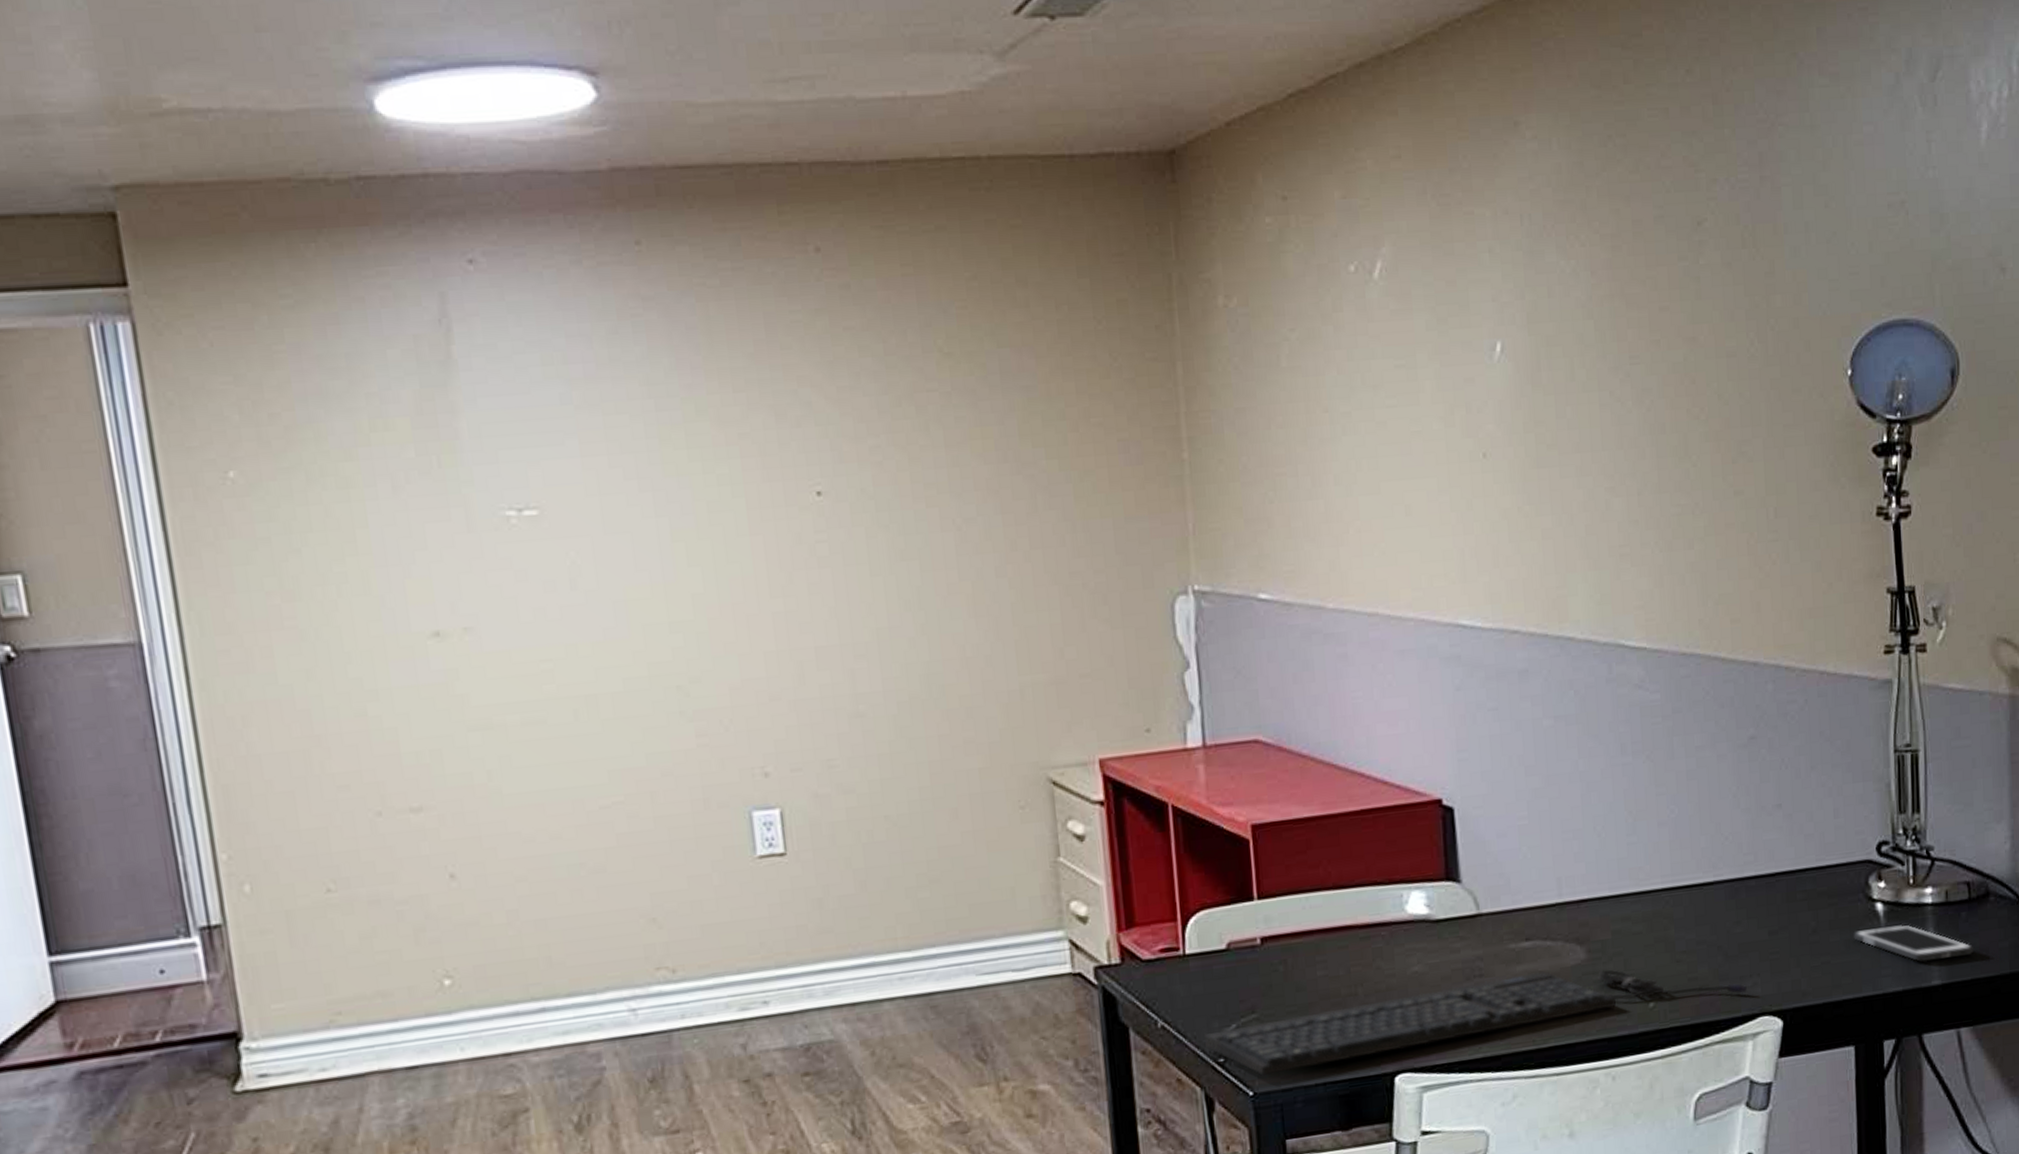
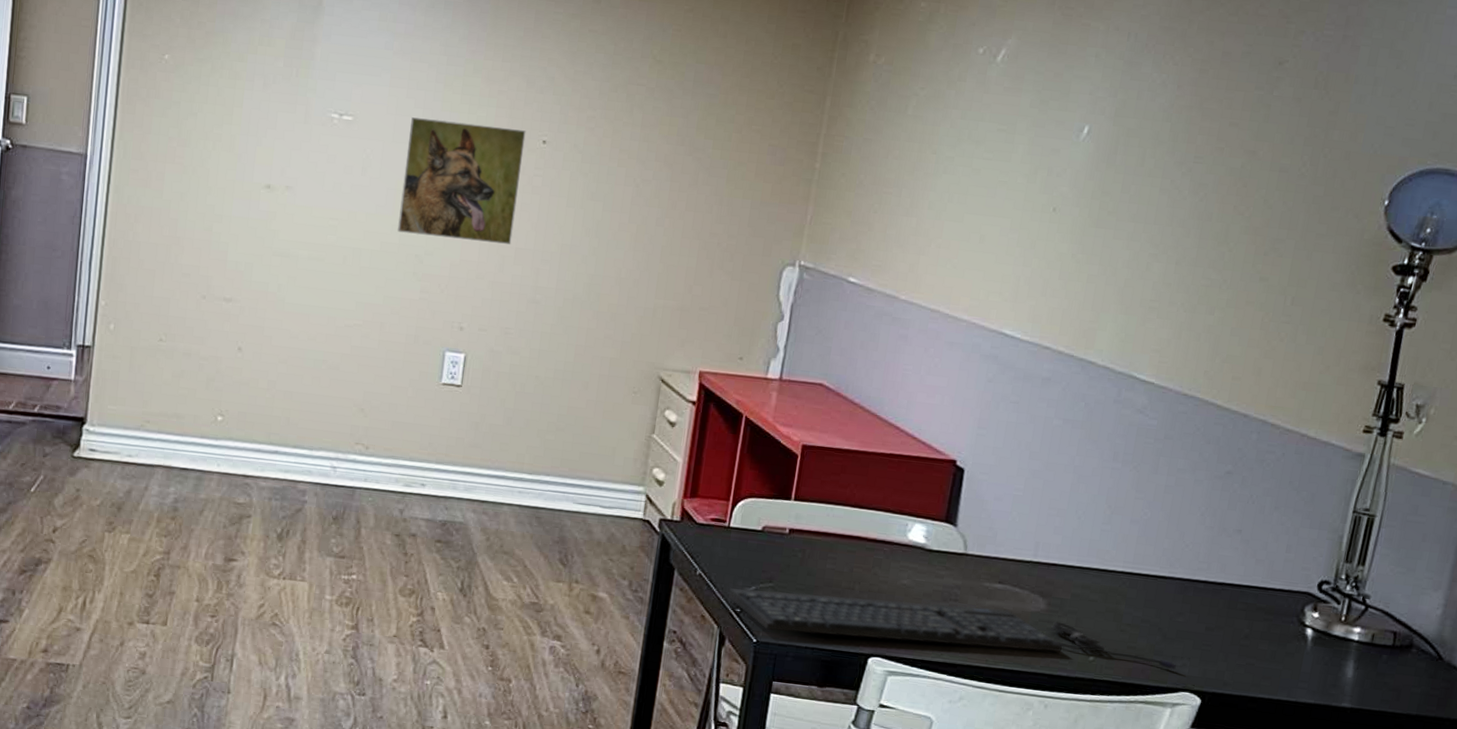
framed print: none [624,483,807,660] -> present [397,117,526,245]
cell phone: present [1853,924,1975,962] -> none [1280,646,1388,691]

